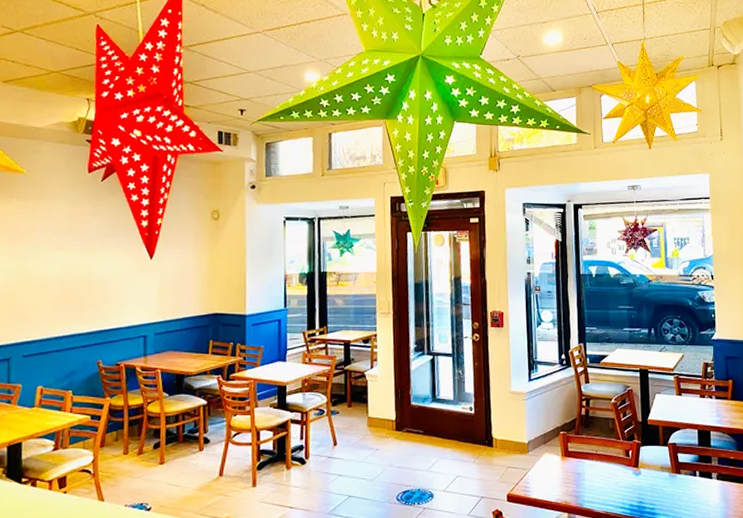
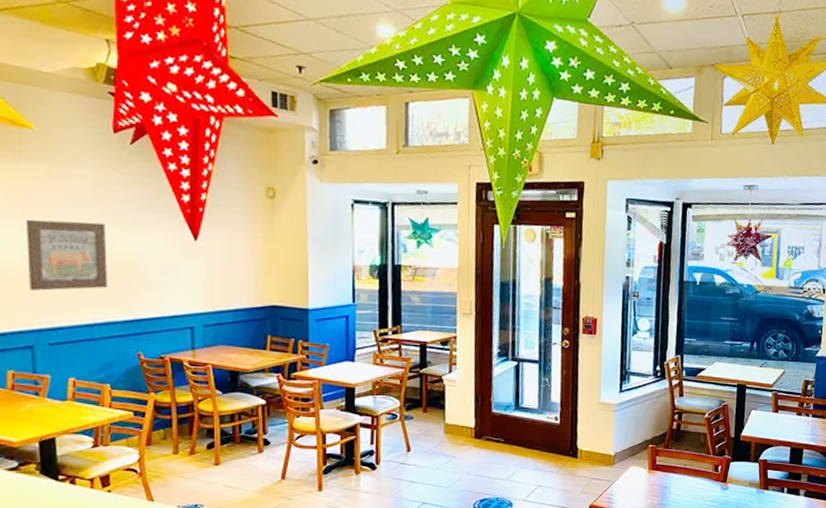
wall art: none [10,248,77,309] -> present [27,219,107,291]

